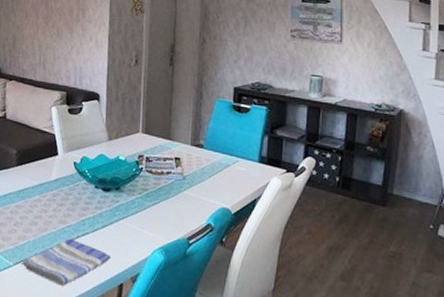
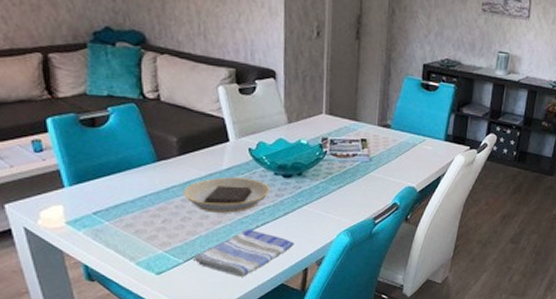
plate: none [18,187,91,222] -> present [184,177,270,213]

